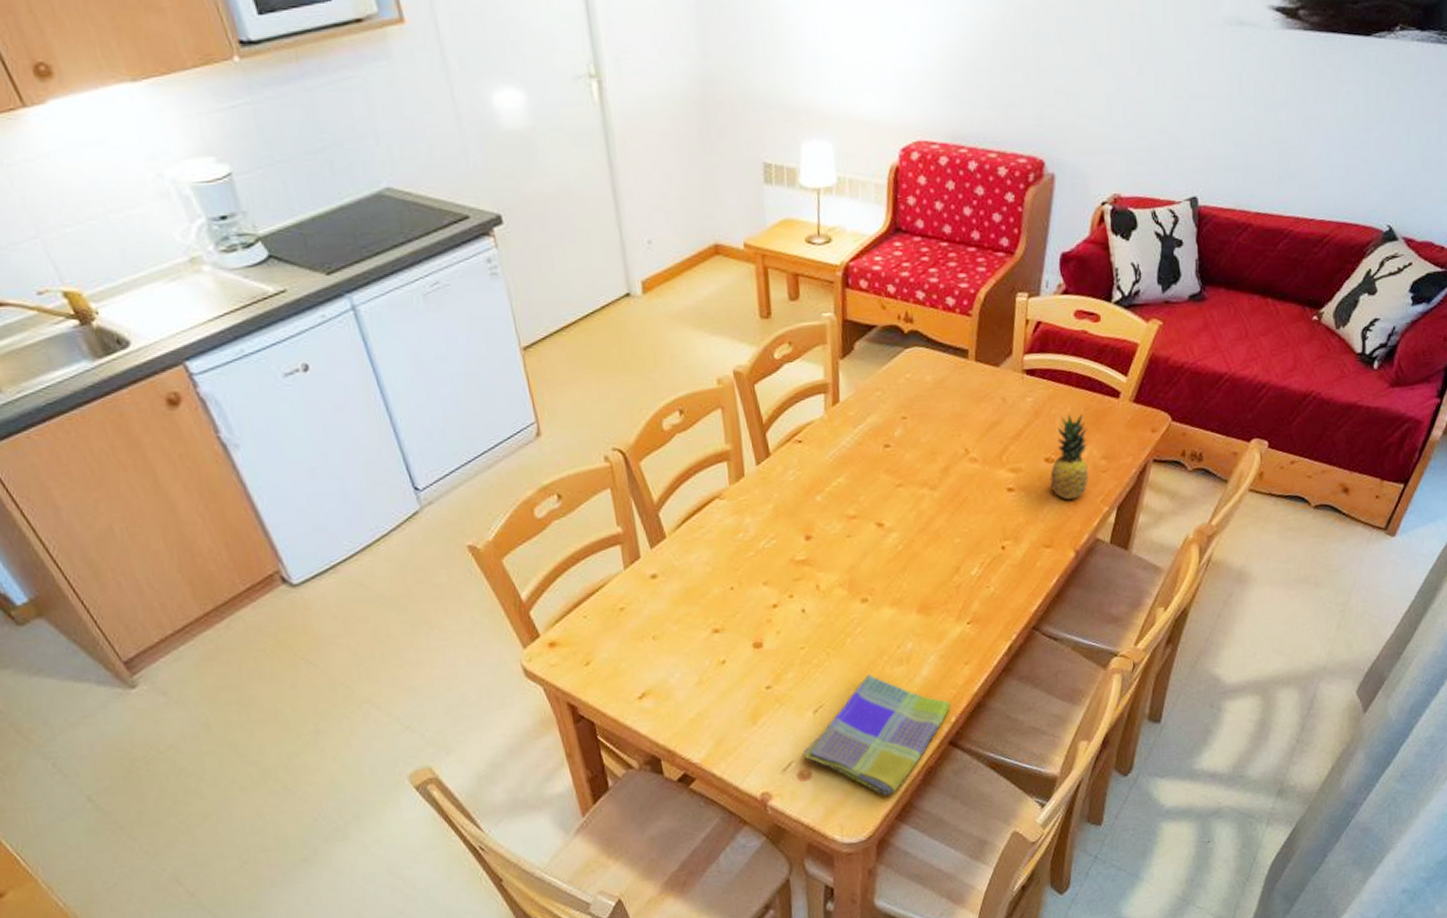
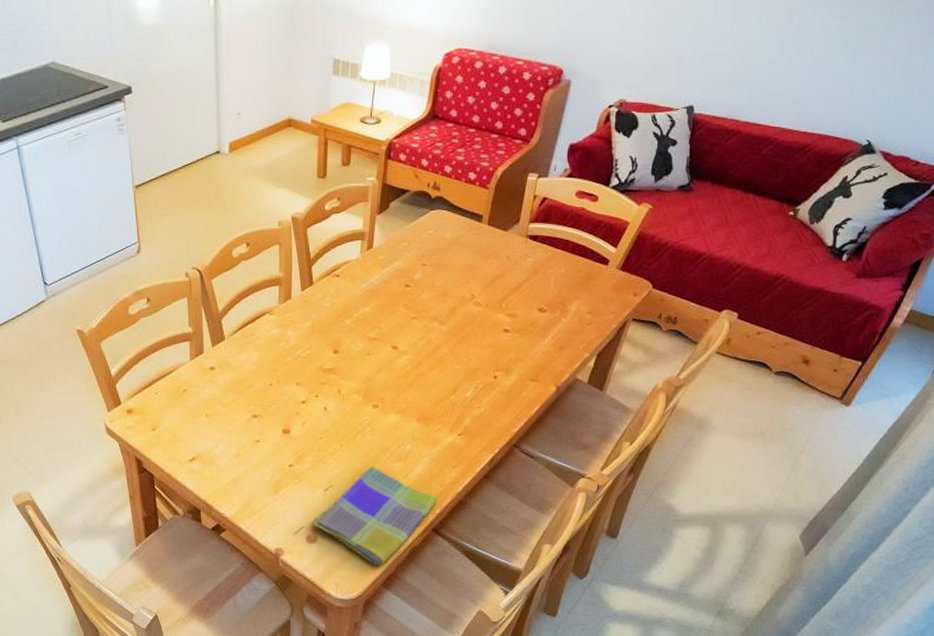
fruit: present [1050,414,1089,500] -> none [541,275,578,344]

